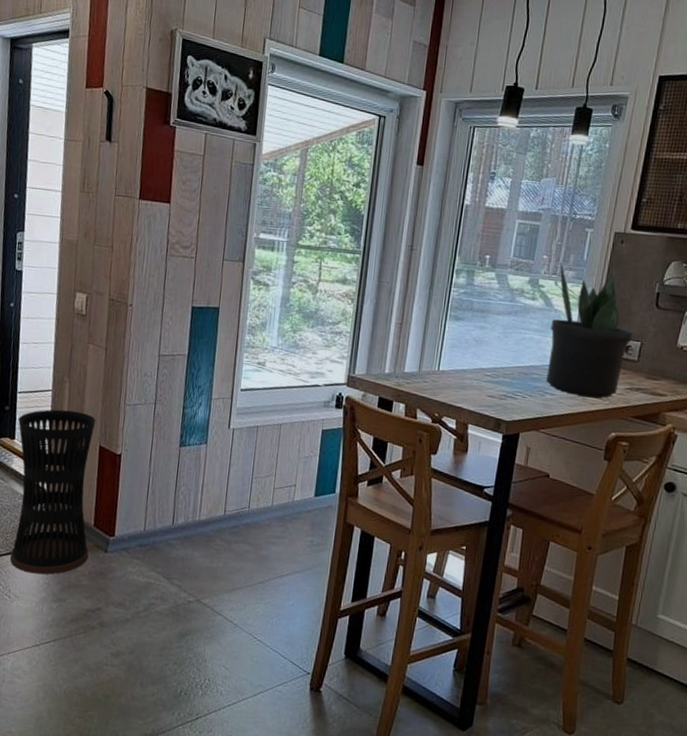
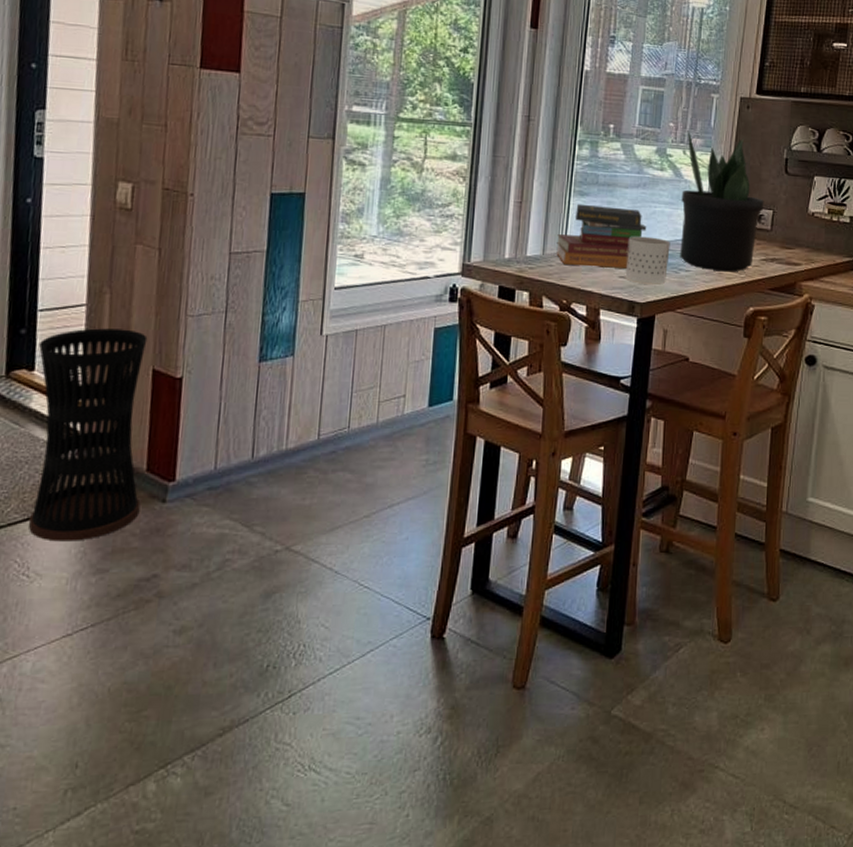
books: none [431,327,516,389] -> present [556,204,647,268]
mug: none [493,359,538,406] -> present [625,236,670,286]

